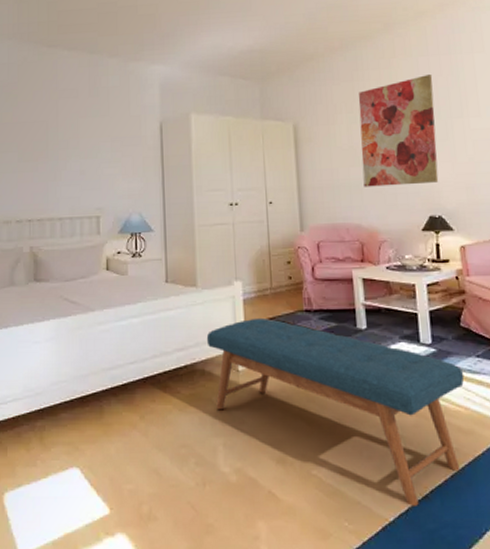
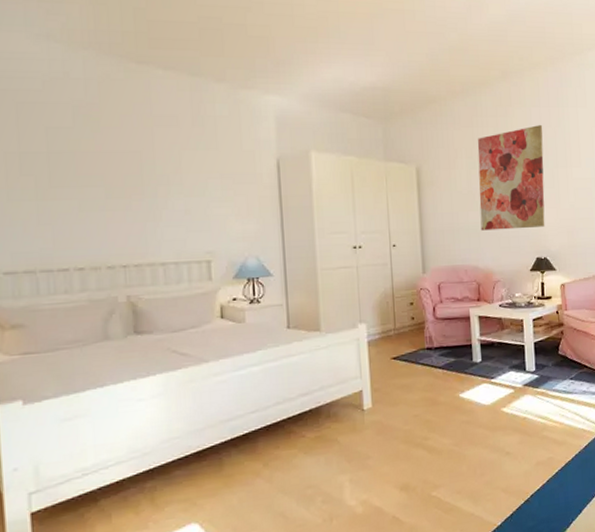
bench: present [206,317,465,506] -> none [331,357,560,510]

